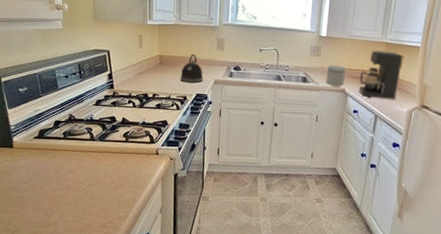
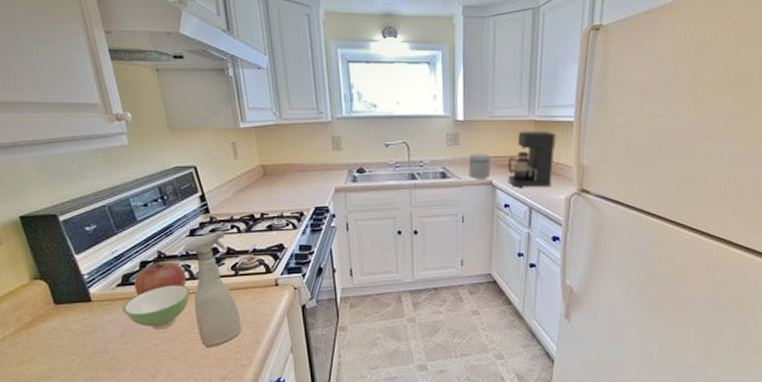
bowl: none [34,142,89,178] -> present [122,285,190,330]
fruit: none [47,123,88,148] -> present [134,261,187,296]
spray bottle: none [89,103,125,199] -> present [183,230,241,347]
kettle: present [180,54,204,83] -> none [291,159,321,195]

